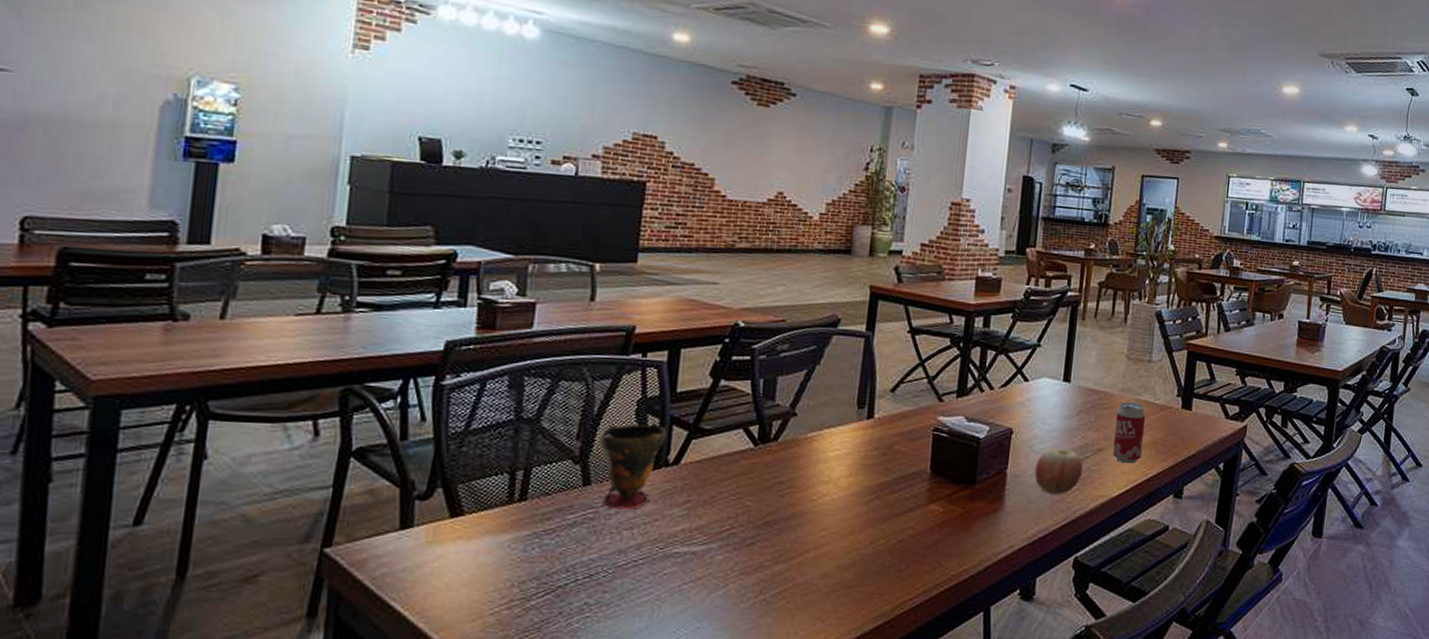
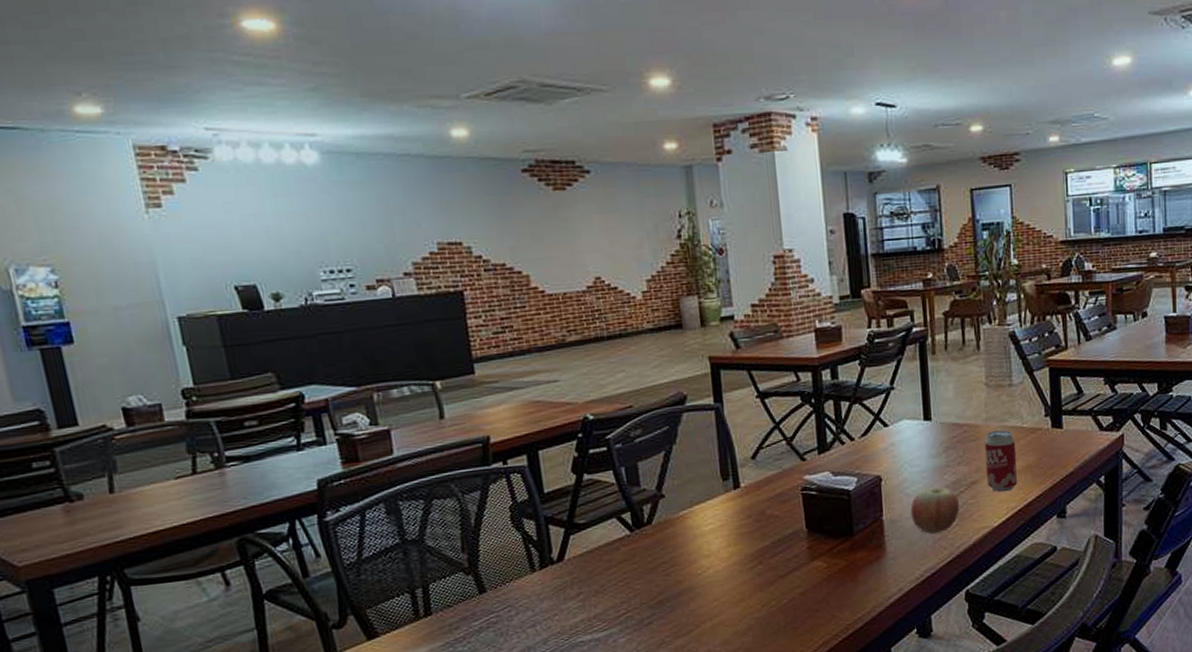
cup: present [598,422,667,509] -> none [481,525,546,611]

